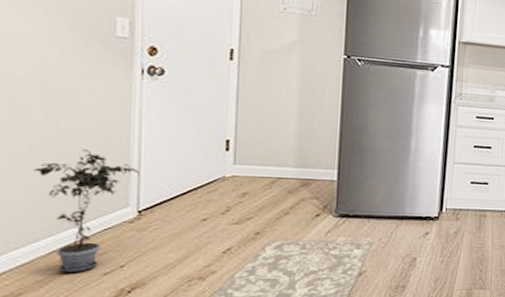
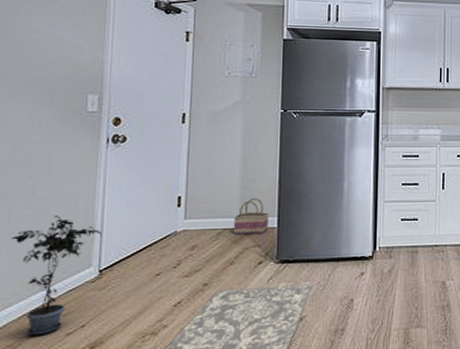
basket: none [288,147,328,186] -> present [233,197,268,235]

